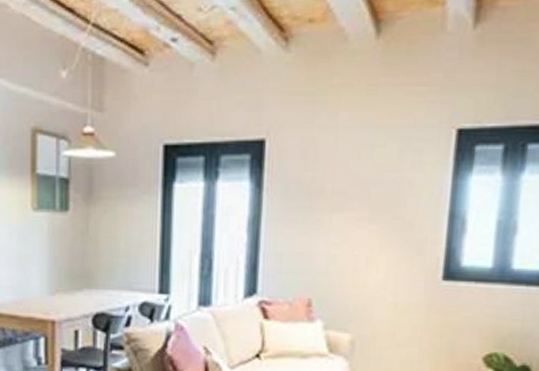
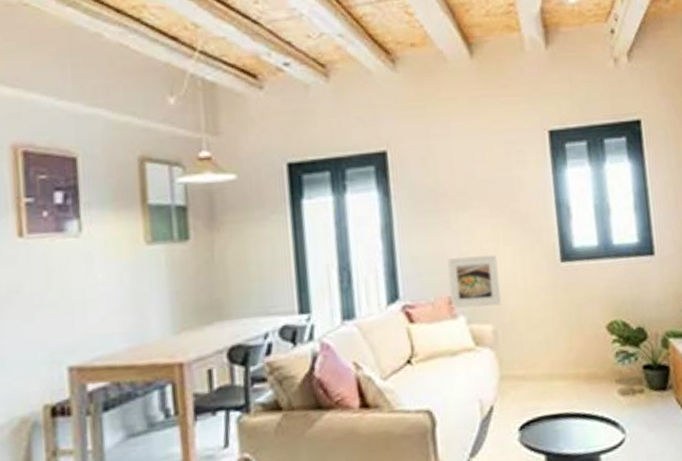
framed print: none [309,259,368,316] -> present [447,254,501,308]

